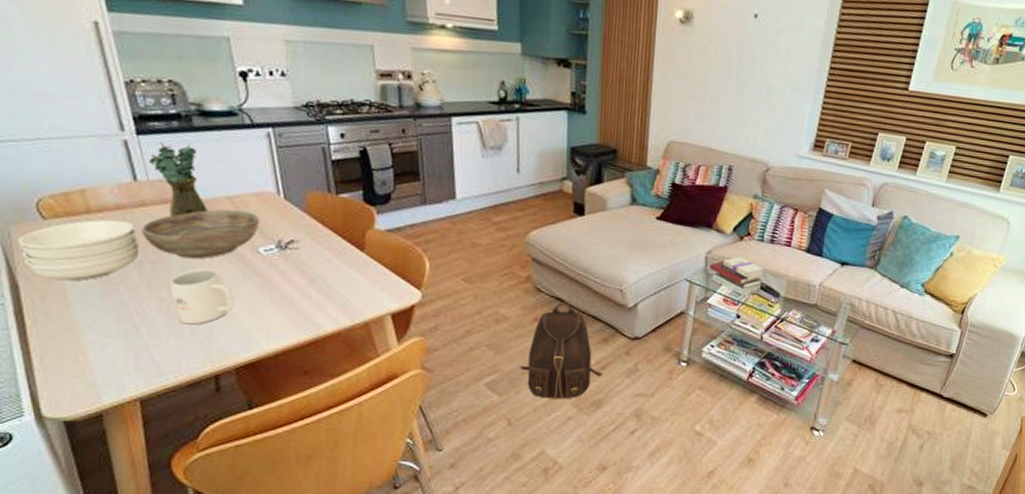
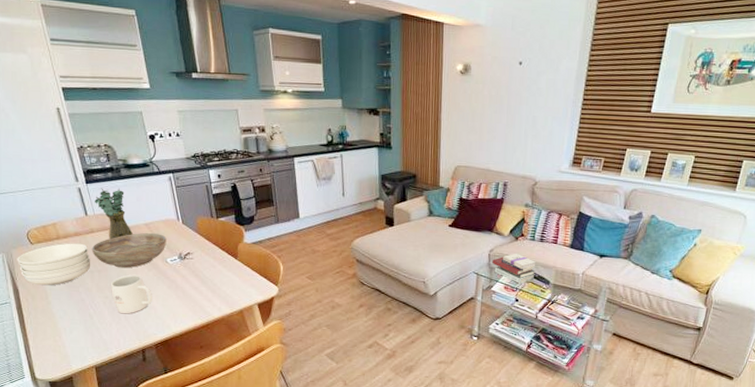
backpack: present [520,302,603,400] -> none [351,292,413,366]

